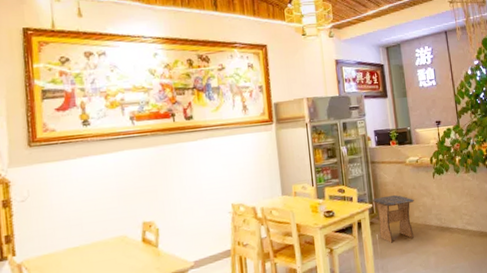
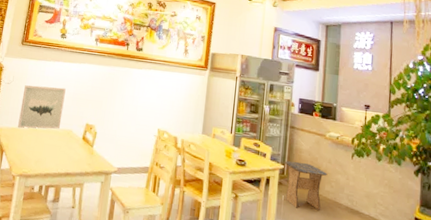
wall art: none [47,187,110,254] -> present [18,85,66,129]

